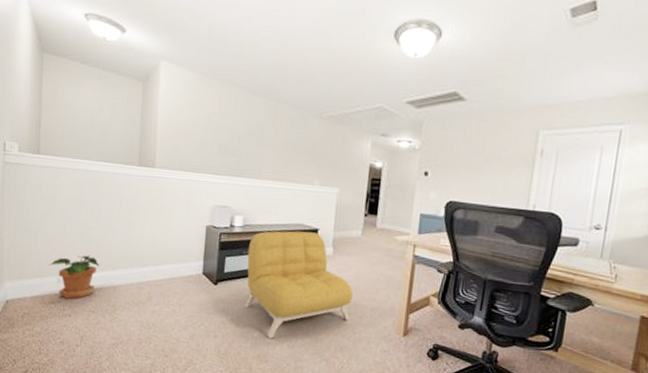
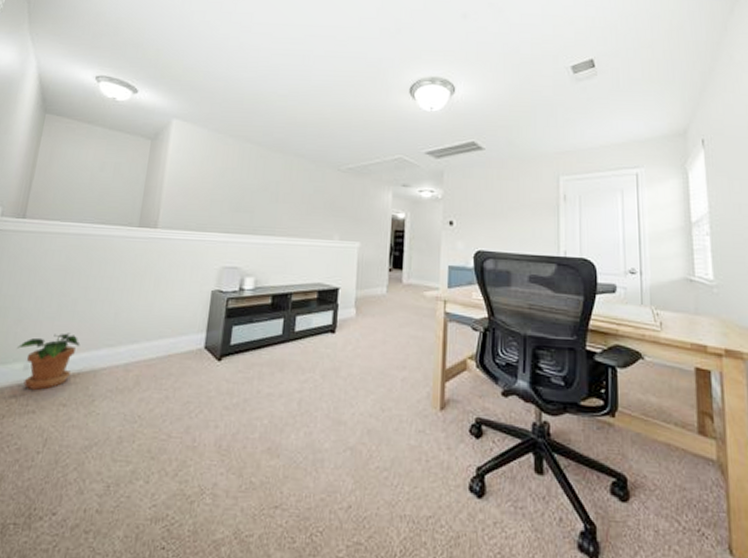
armchair: present [245,231,353,338] -> none [254,291,380,424]

